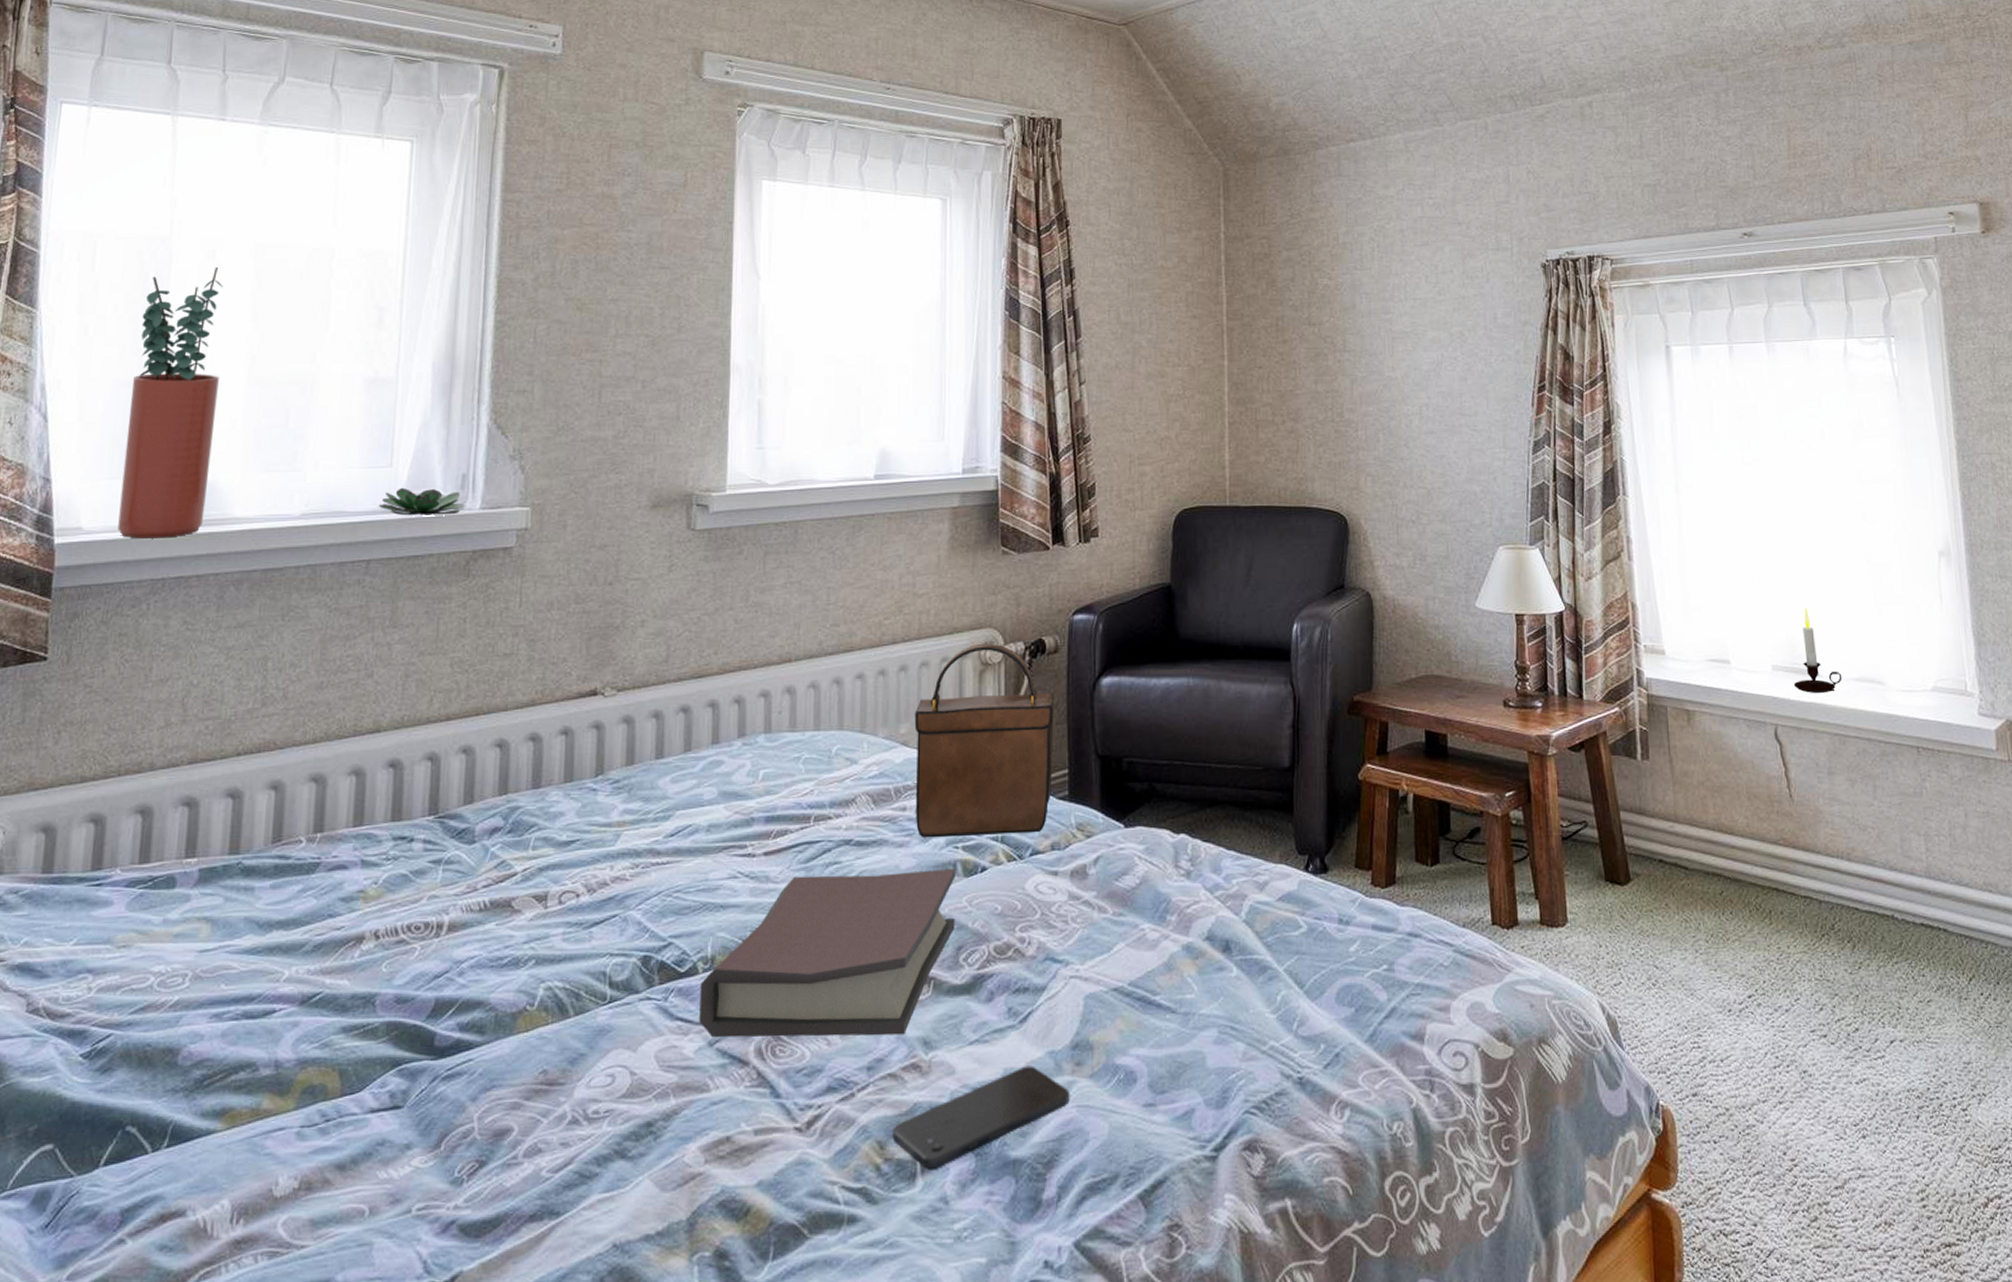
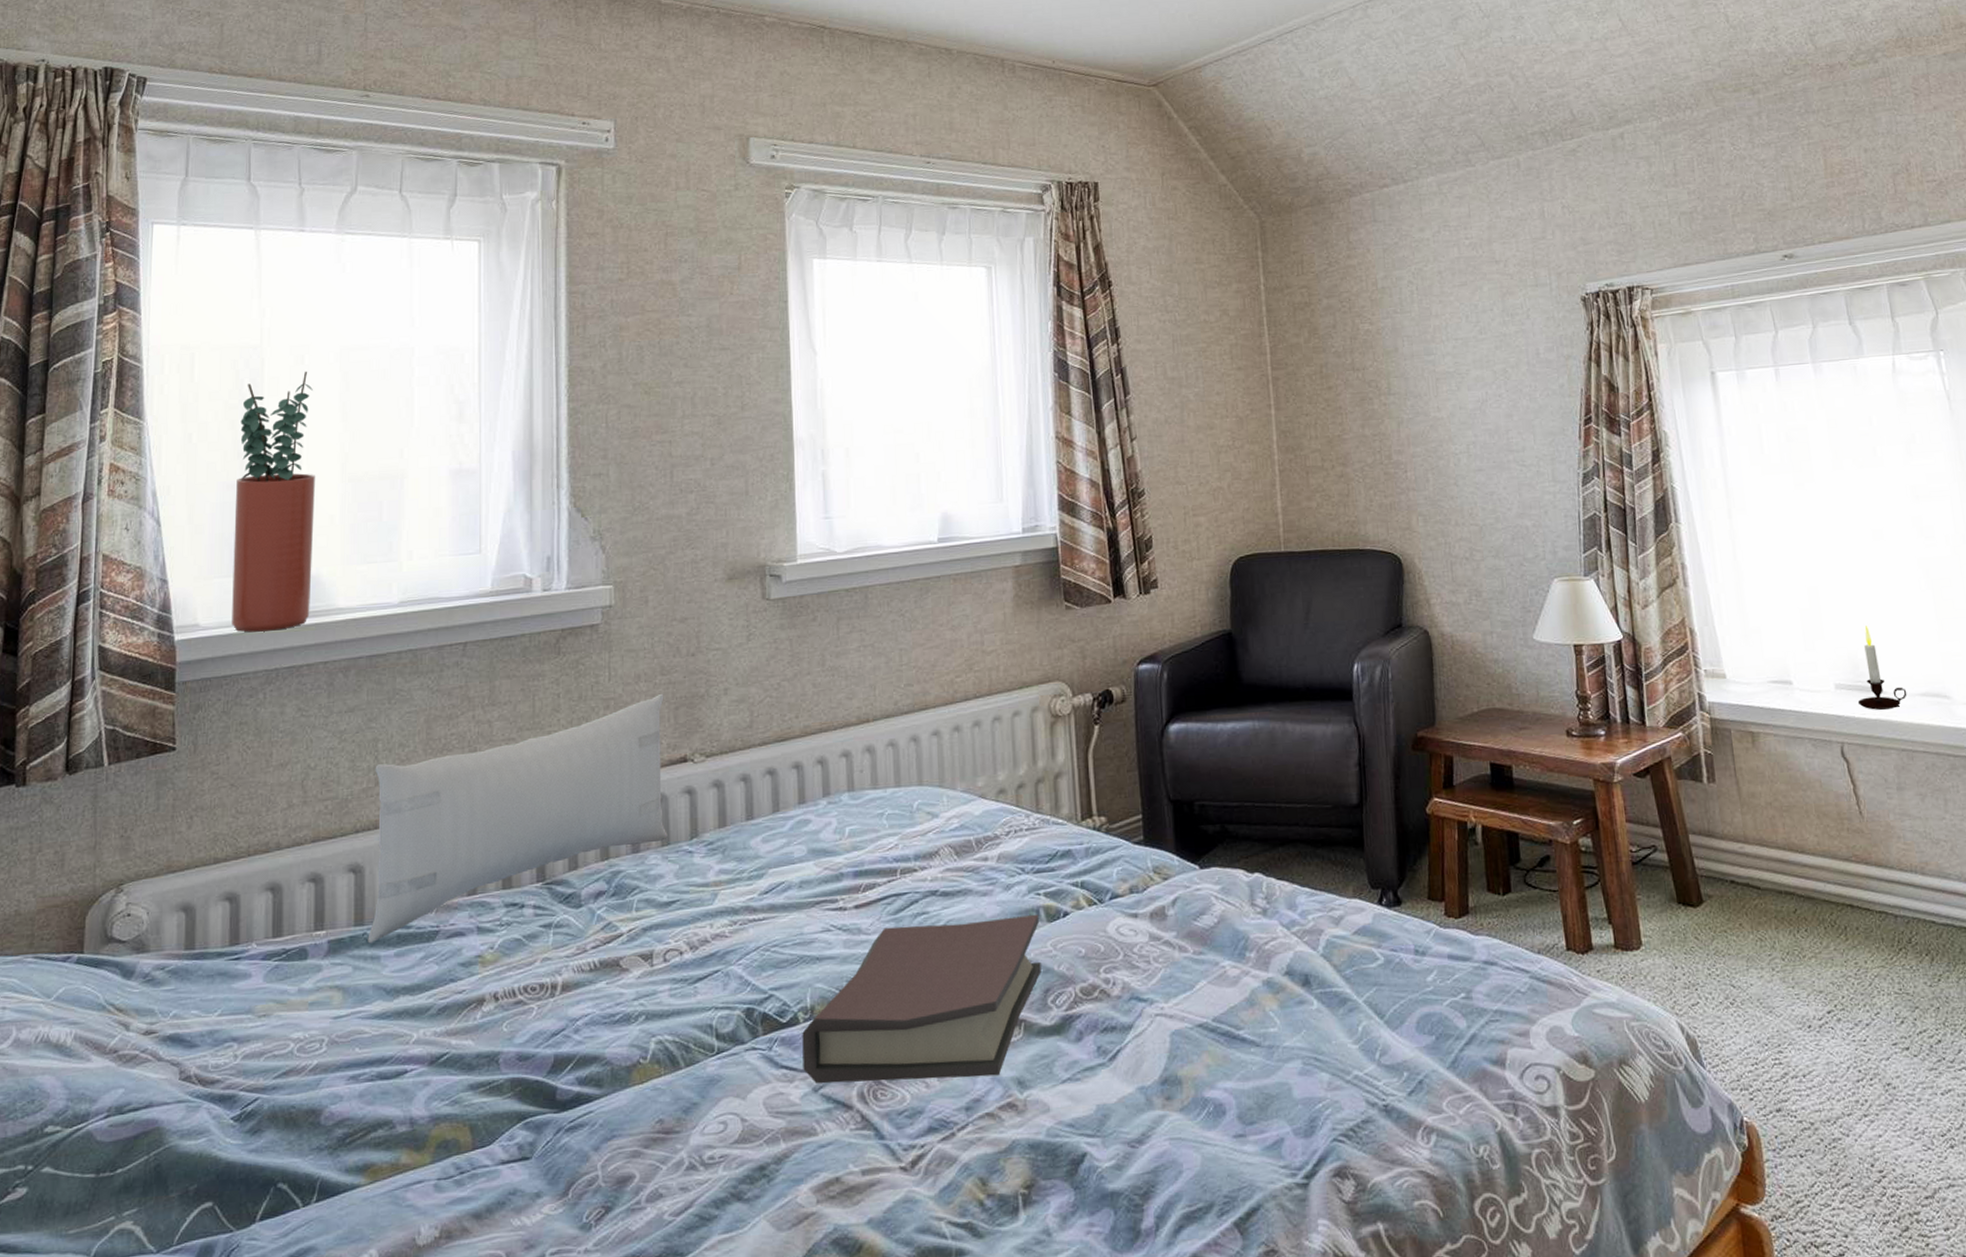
pillow: none [242,622,577,874] -> present [368,693,668,944]
succulent plant: present [378,487,464,517] -> none [470,572,551,599]
smartphone: present [892,1066,1070,1169] -> none [993,1101,1162,1203]
handbag: present [914,643,1054,838] -> none [990,695,1127,887]

